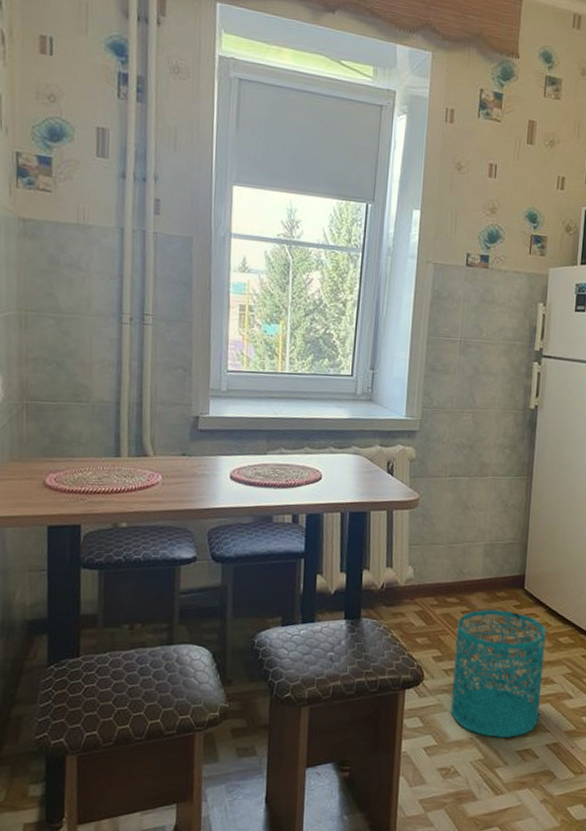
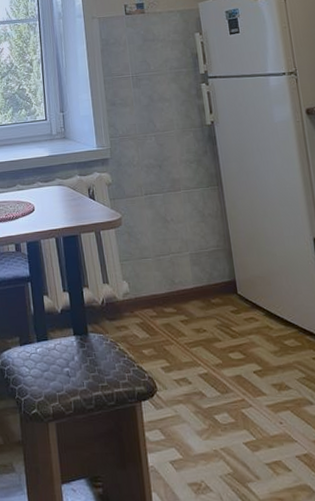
wastebasket: present [451,609,547,738] -> none [178,315,283,449]

